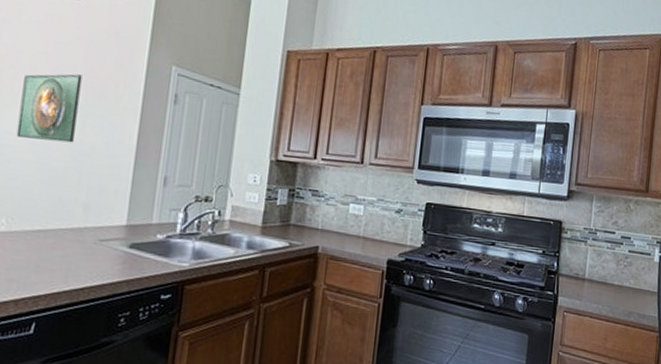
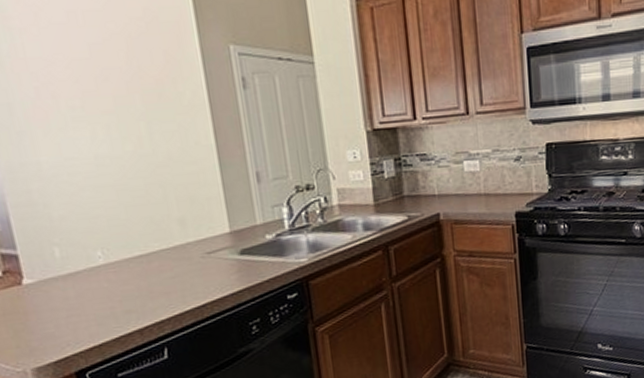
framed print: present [16,74,82,143] -> none [67,77,146,161]

